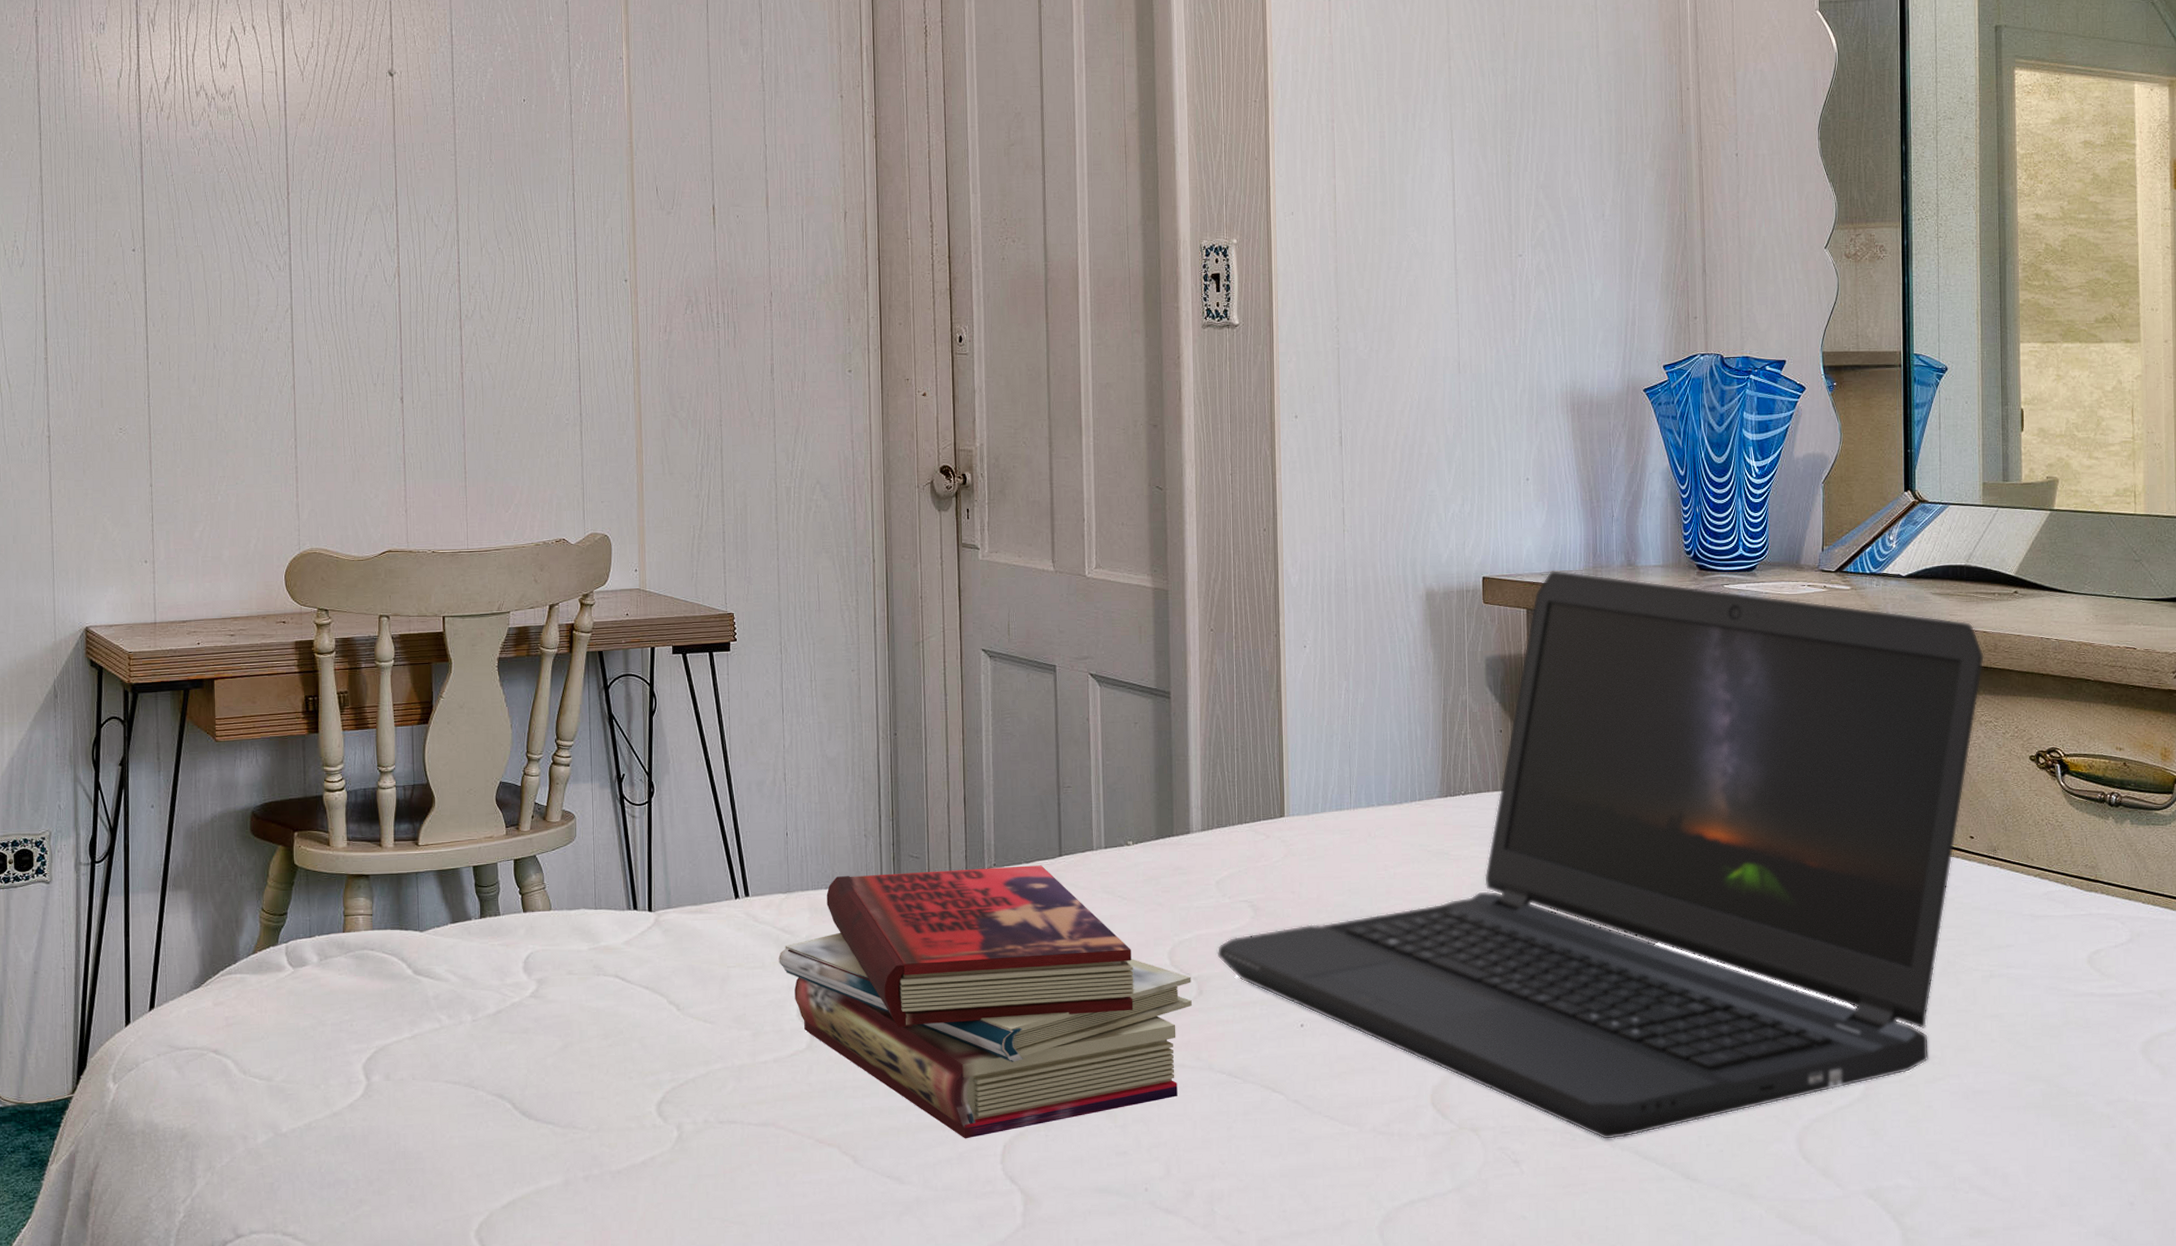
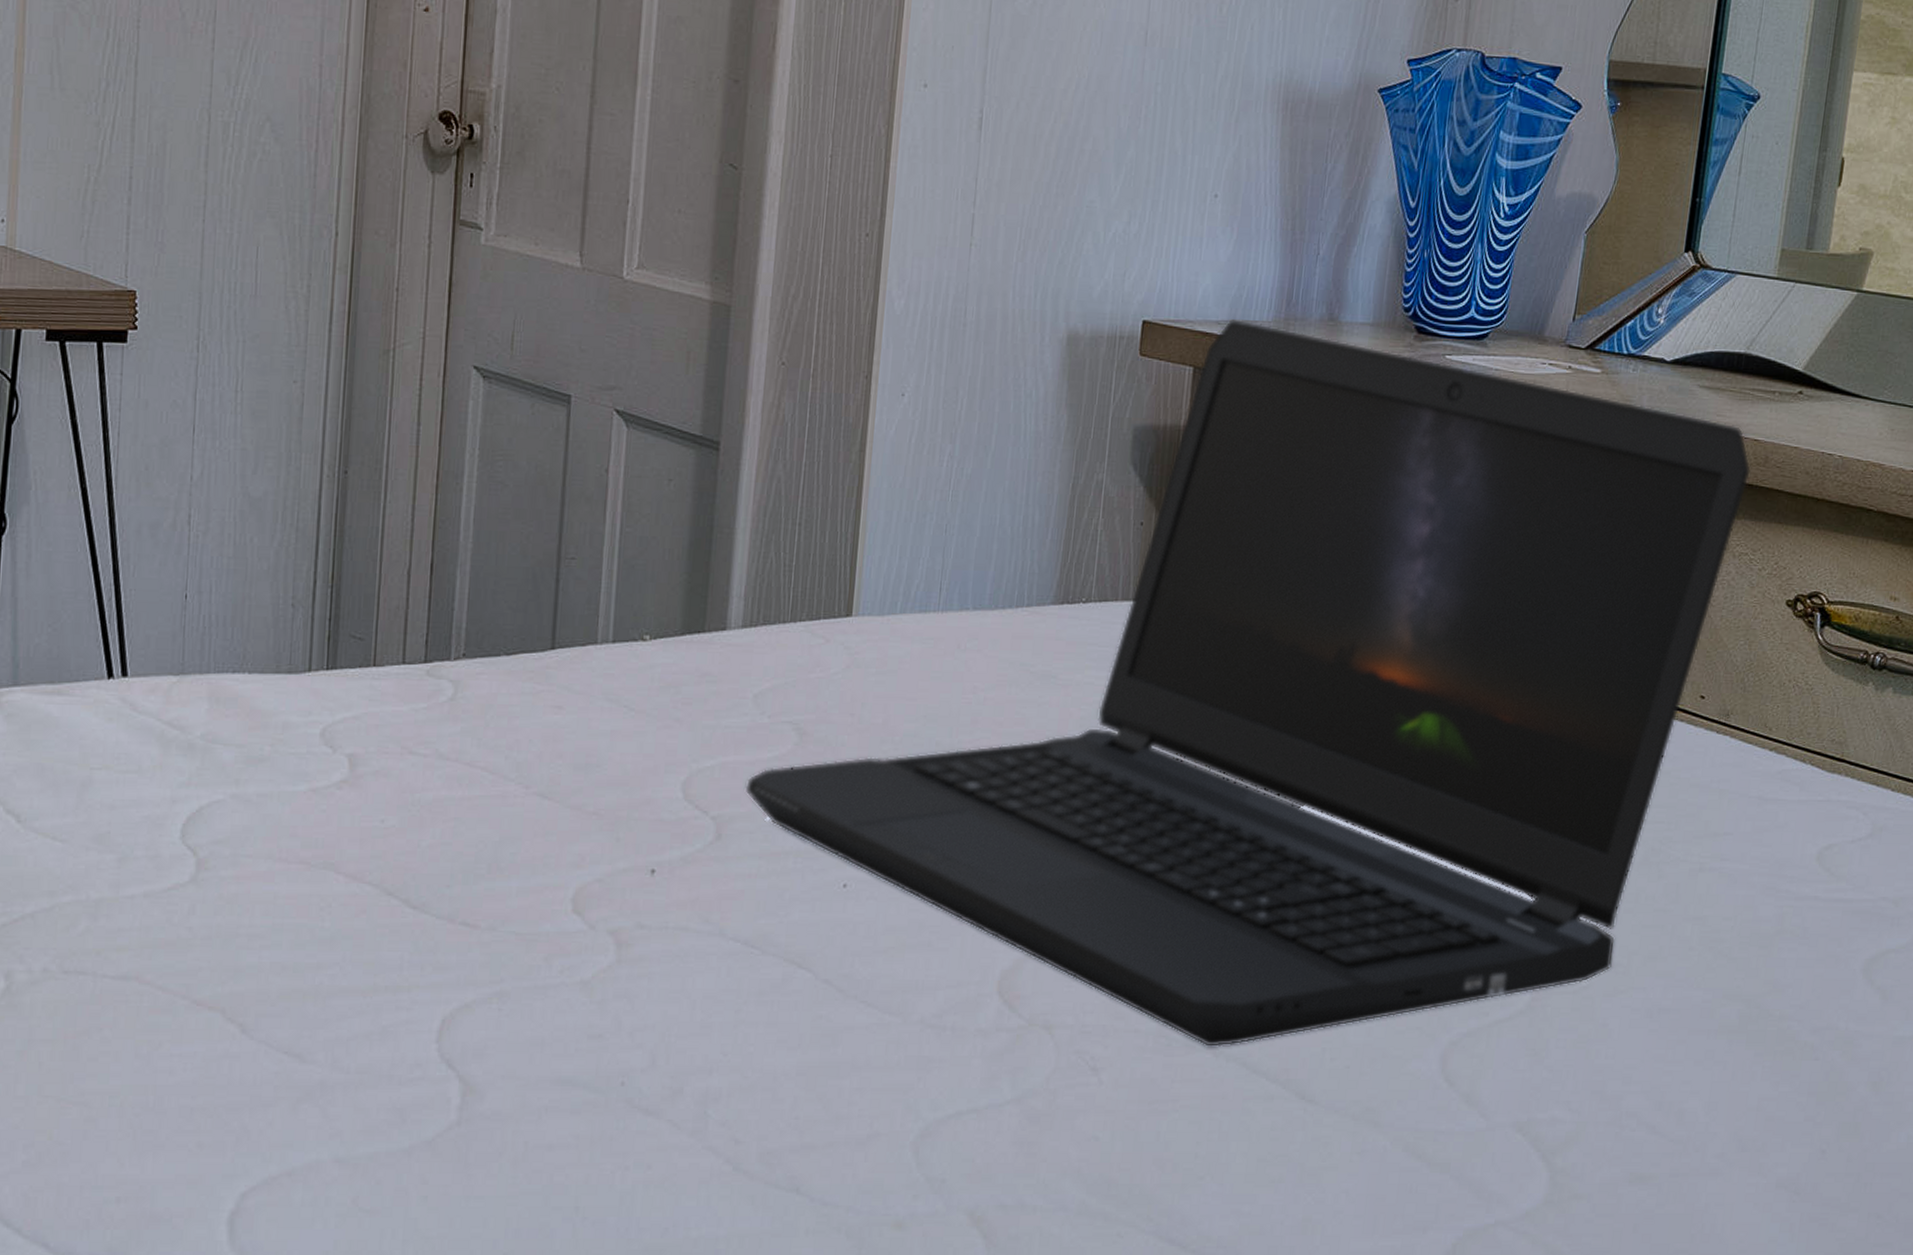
book: present [778,865,1192,1139] -> none [161,657,709,1009]

